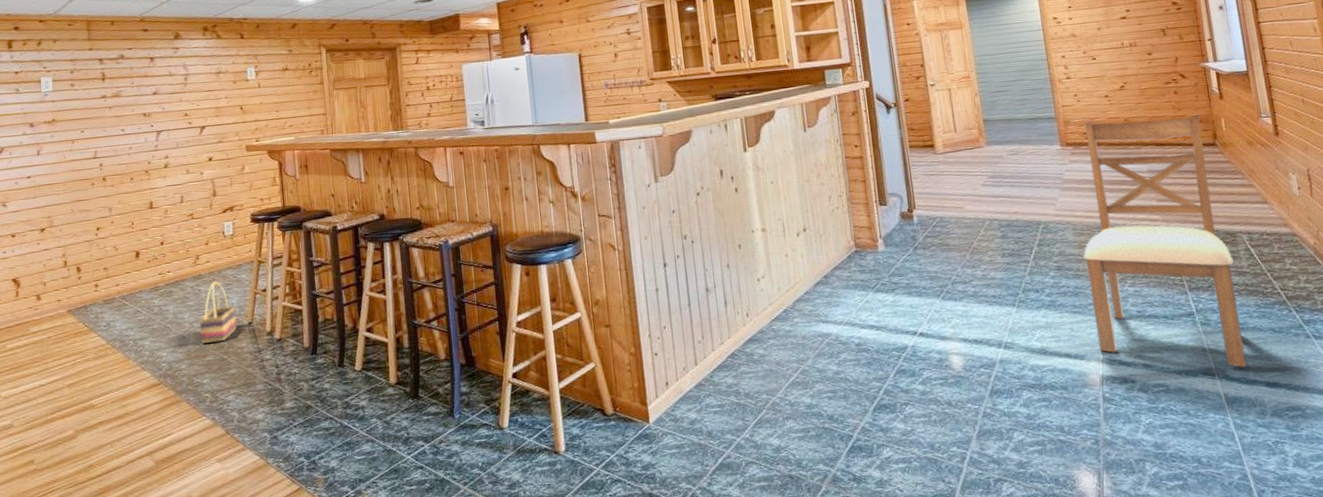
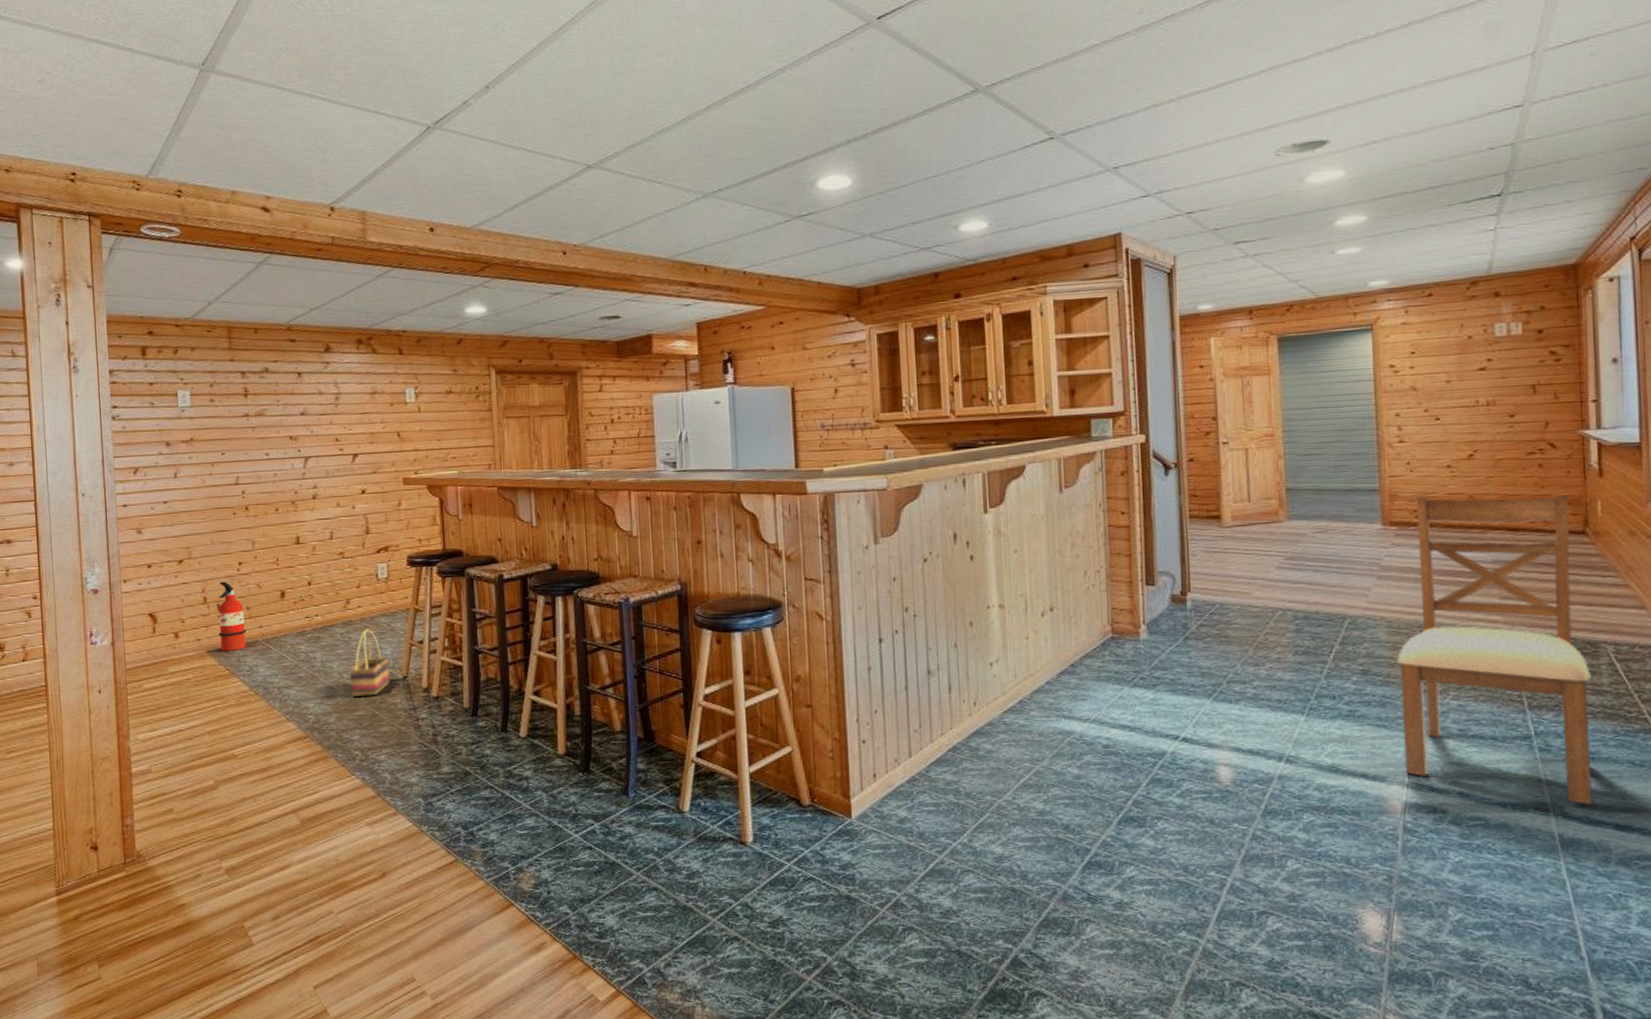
fire extinguisher: none [78,245,104,309] -> present [218,581,246,651]

